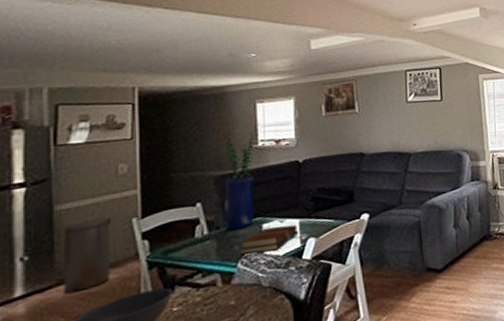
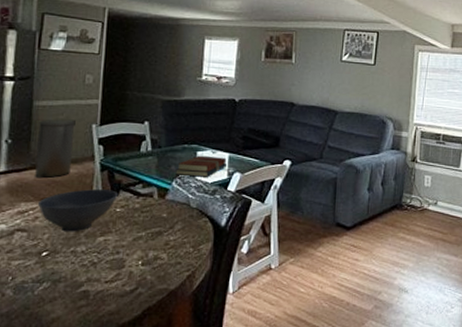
vase: present [224,133,255,231] -> none [165,66,200,152]

